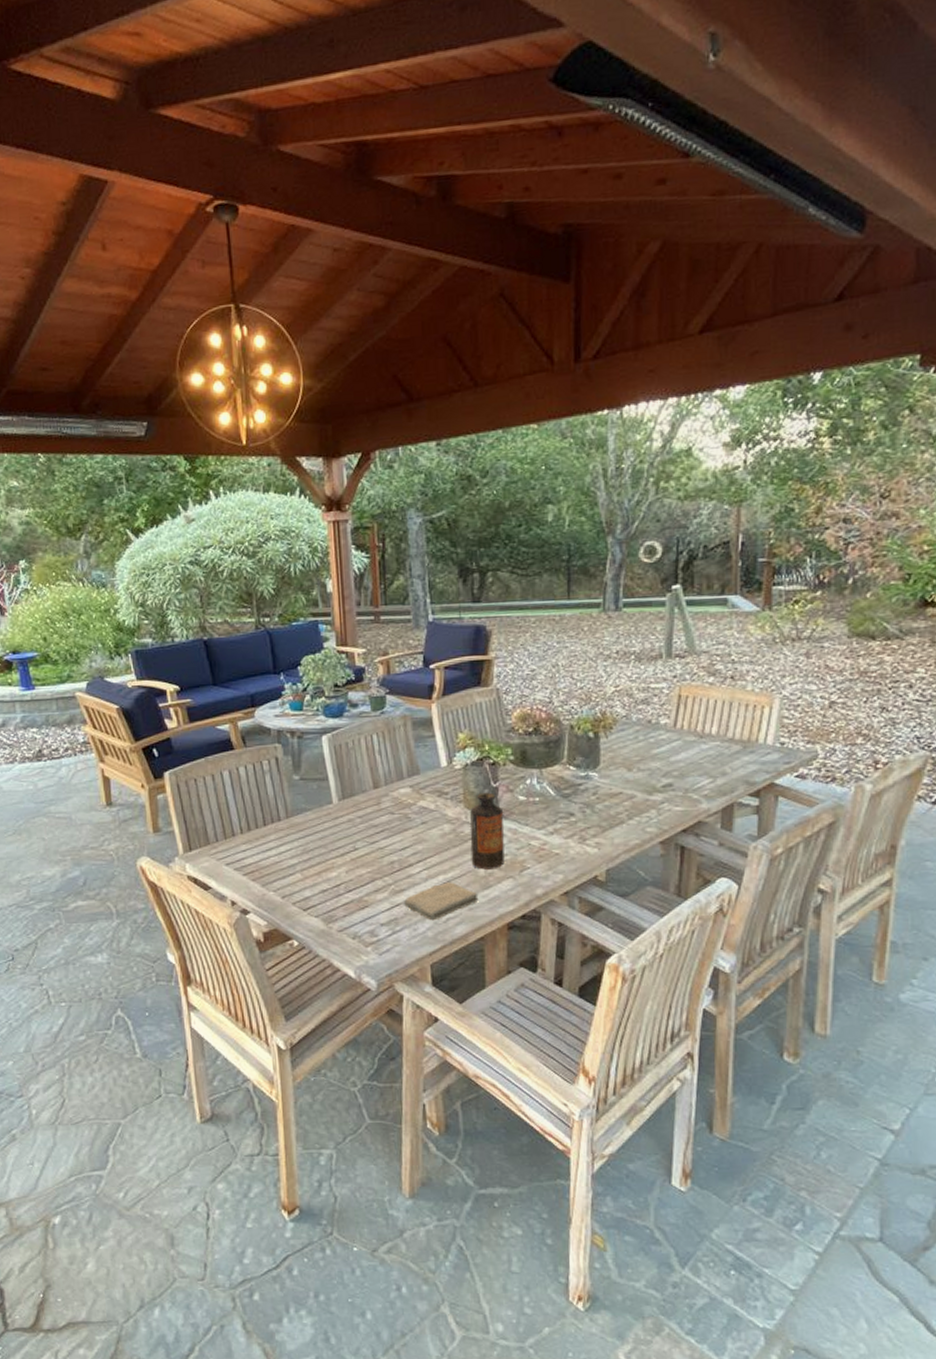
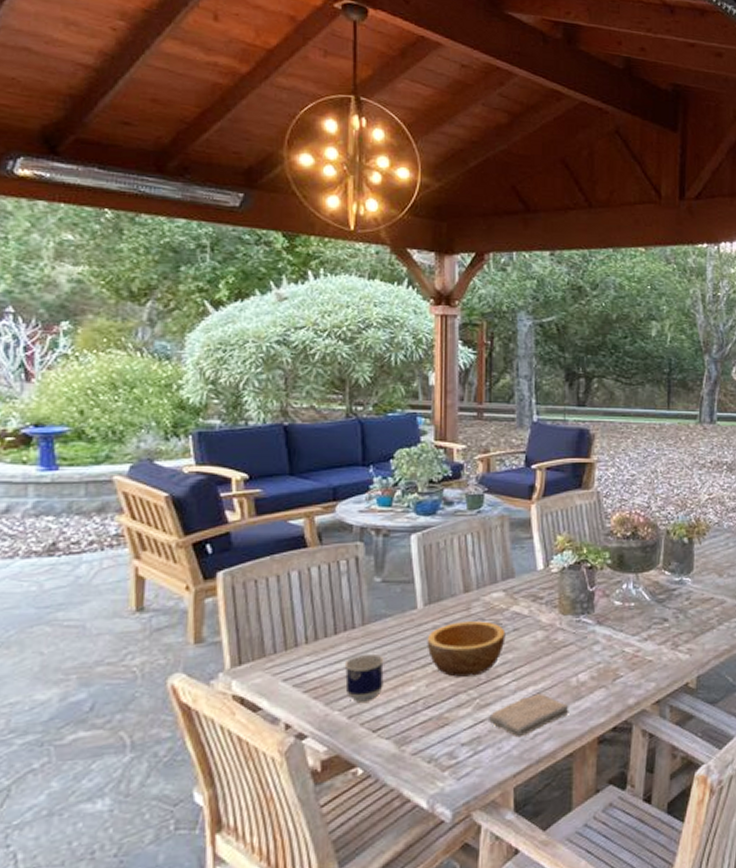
cup: none [274,843,309,885] -> present [344,653,384,702]
bowl: none [343,815,415,865] -> present [427,621,506,677]
bottle: present [470,792,505,870] -> none [563,597,599,679]

